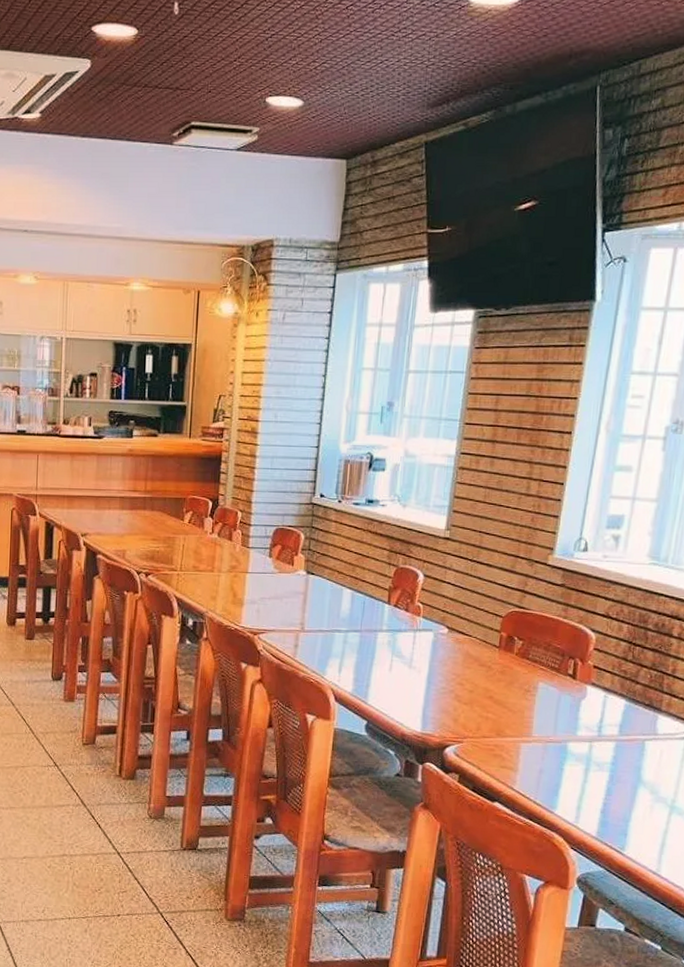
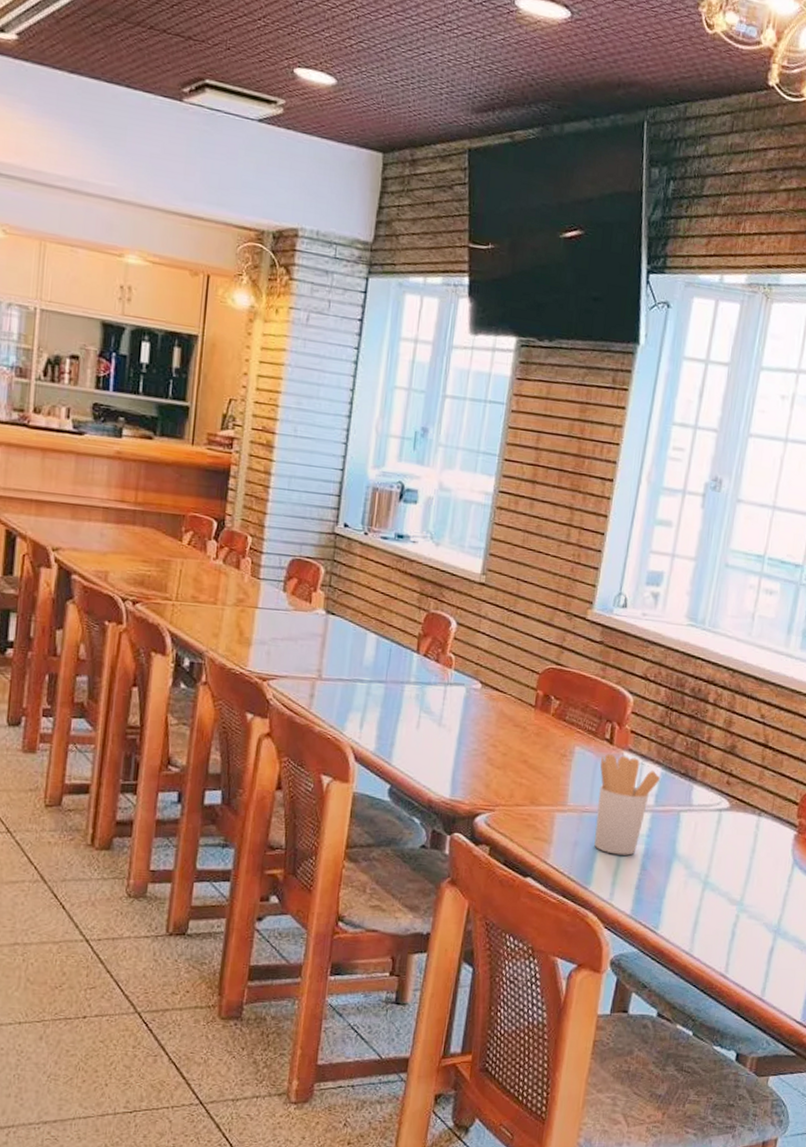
utensil holder: none [559,688,624,782] -> present [594,754,660,856]

